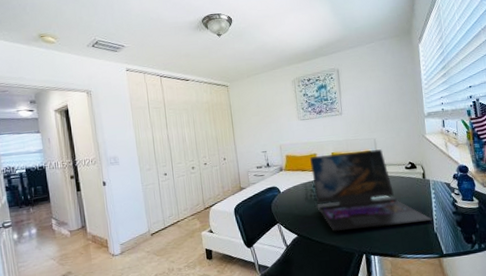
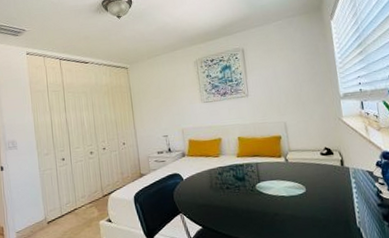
laptop: present [309,149,433,232] -> none [213,133,355,224]

